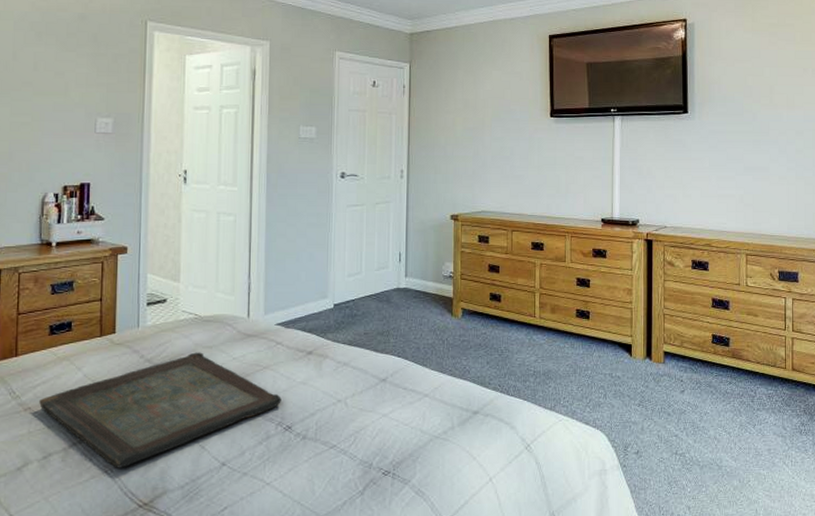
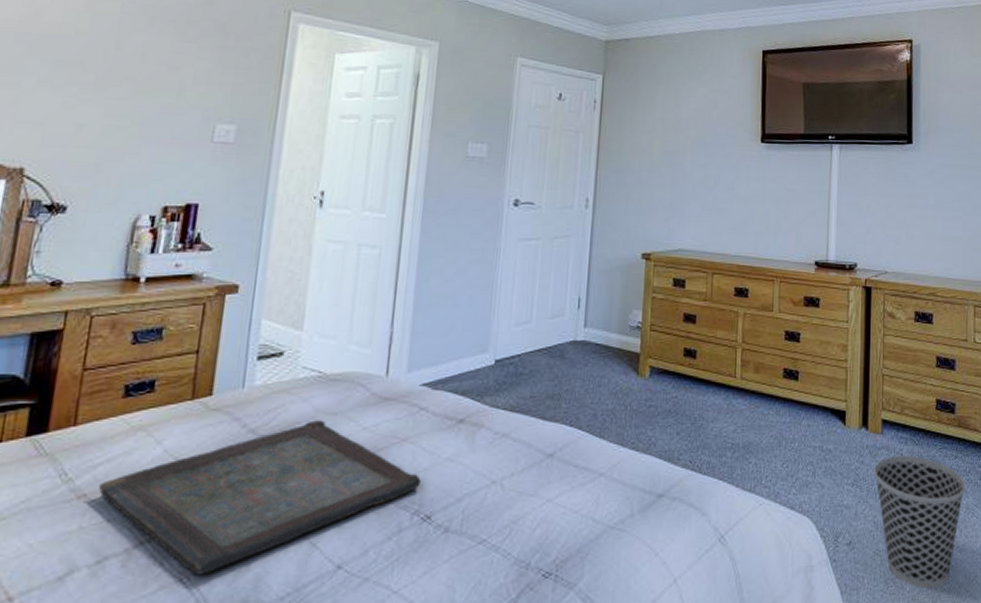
wastebasket: none [658,381,739,490] -> present [874,455,966,589]

